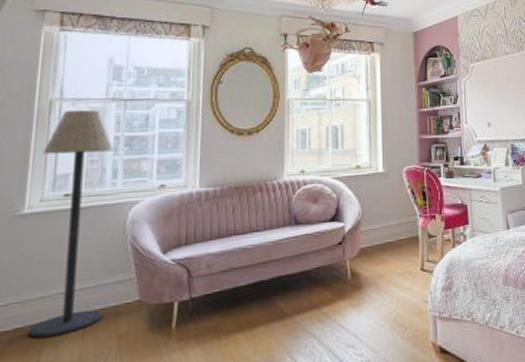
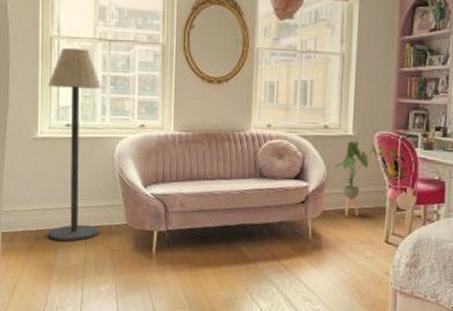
house plant: none [368,177,410,251] -> present [334,141,381,216]

